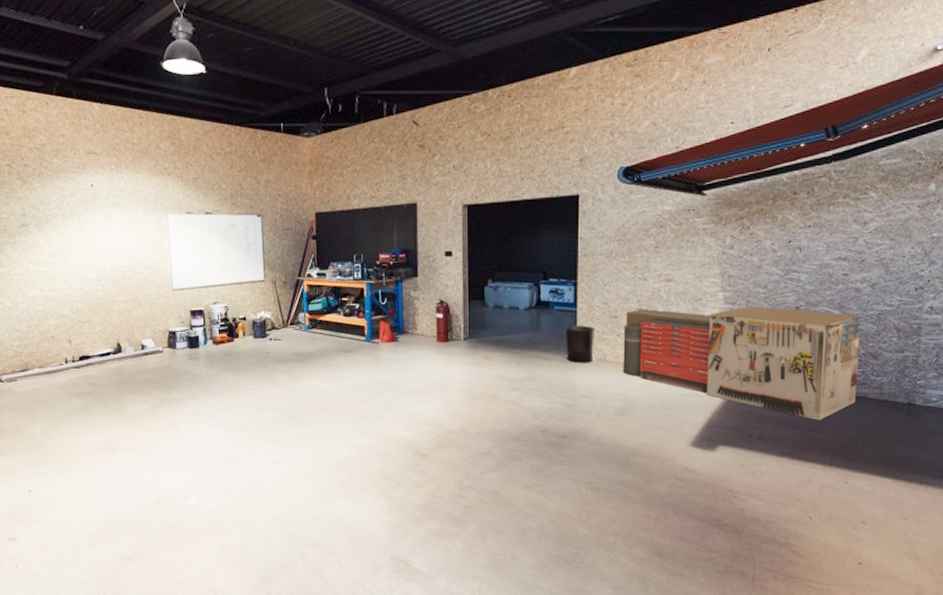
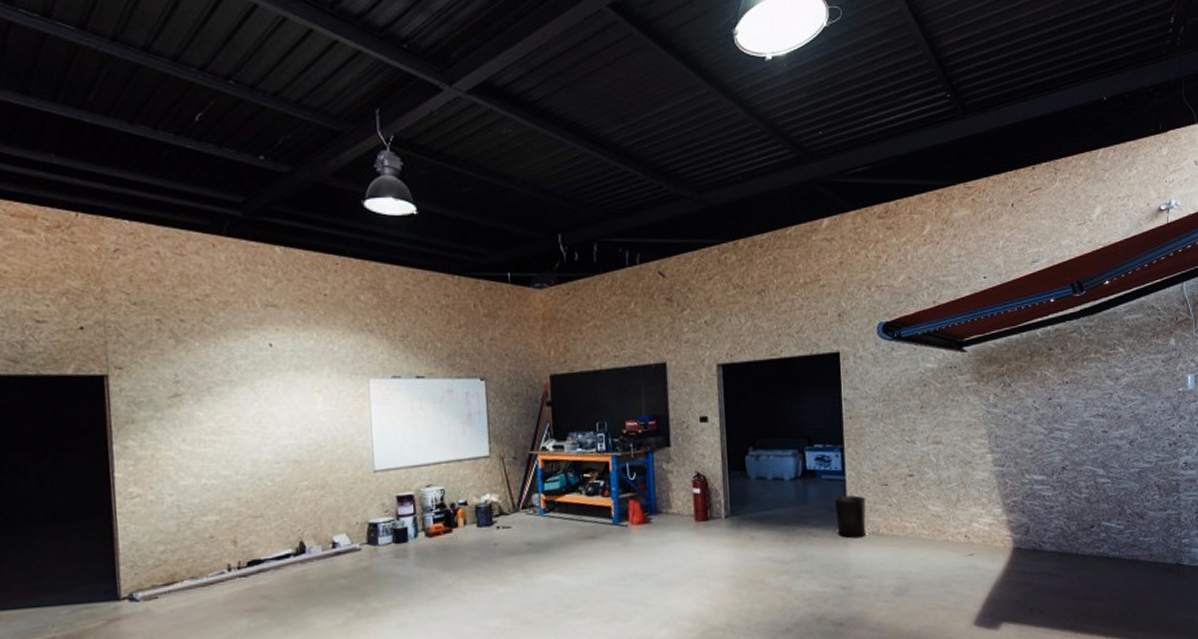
workbench: present [623,306,861,421] -> none [895,467,1129,588]

